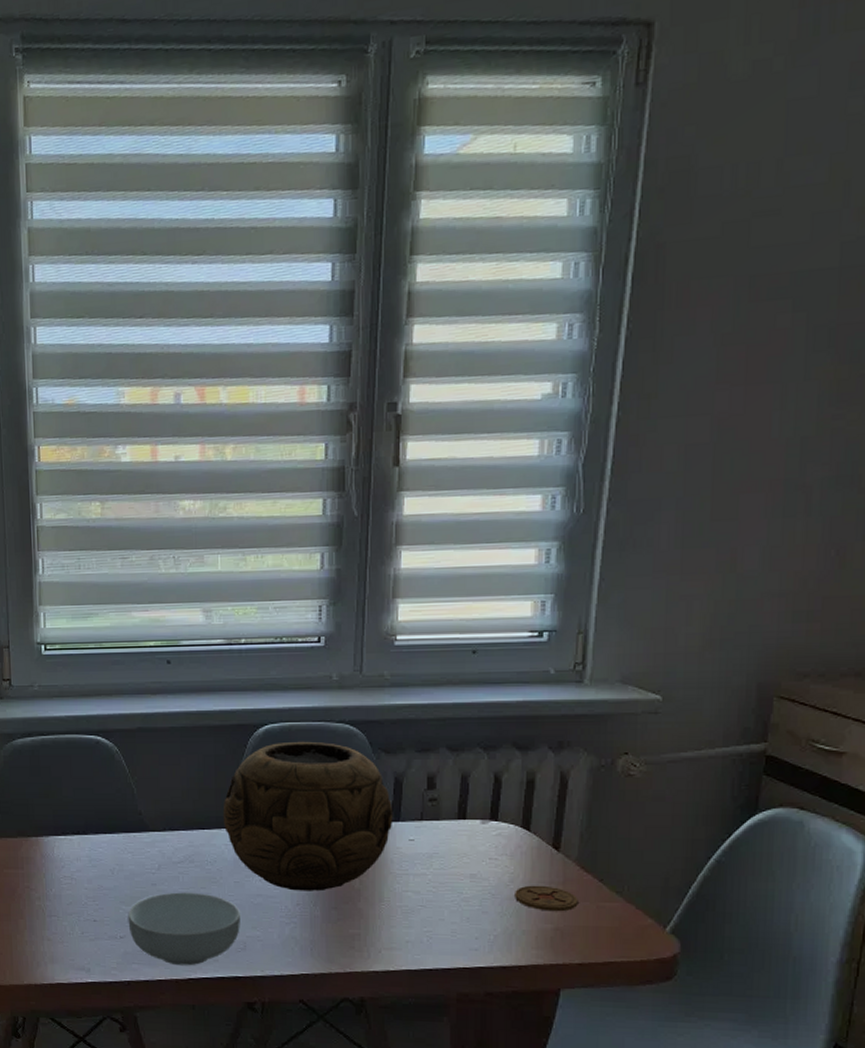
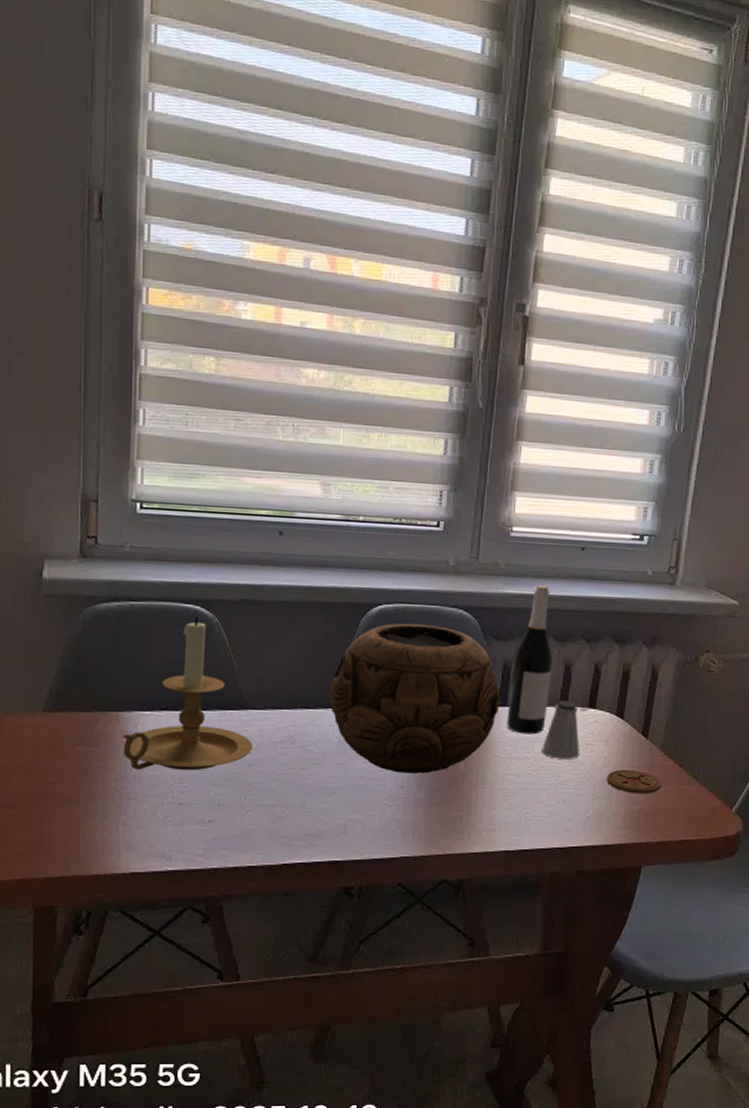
candle holder: none [42,747,155,890] -> present [122,617,252,771]
cereal bowl: present [128,892,240,966] -> none [219,773,342,851]
wine bottle: none [401,694,447,850] -> present [506,585,553,735]
saltshaker: none [440,814,482,875] -> present [541,701,580,759]

